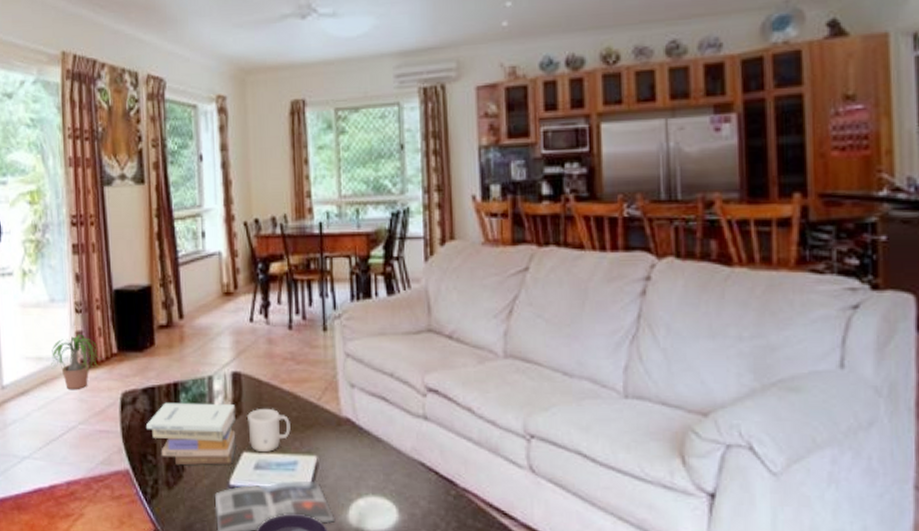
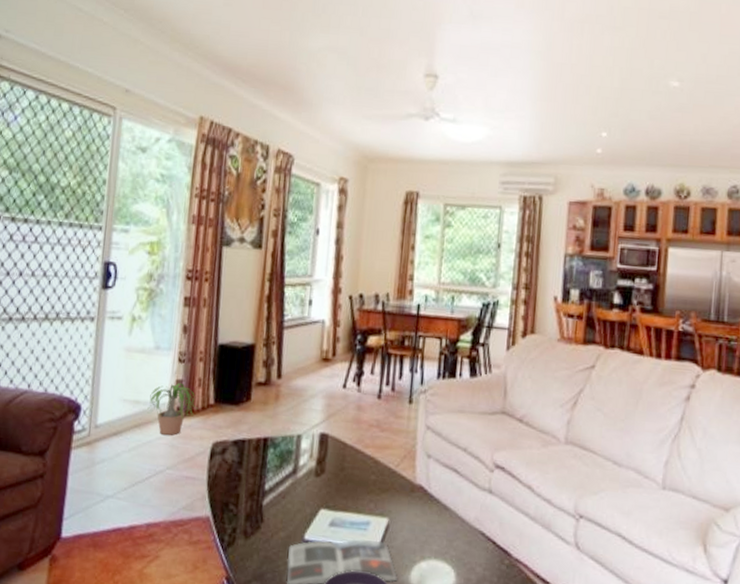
books: present [146,402,237,466] -> none [232,455,320,520]
mug: present [246,408,291,452] -> none [327,469,368,511]

